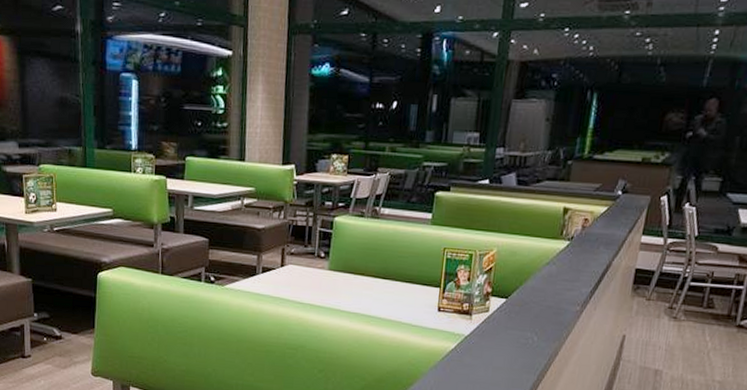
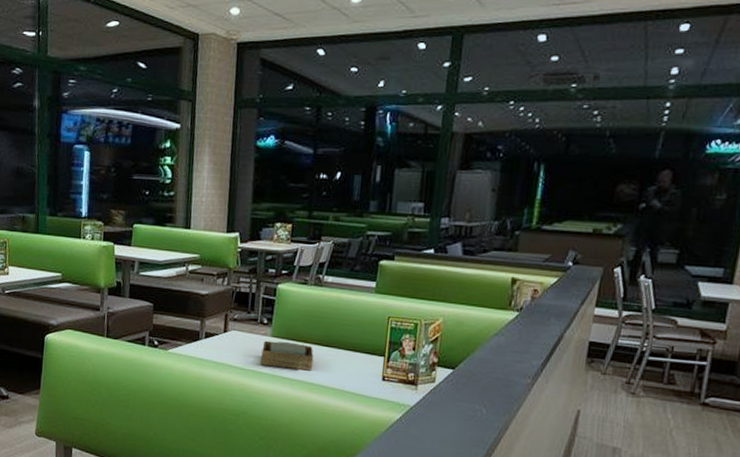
napkin holder: none [318,274,371,304] -> present [260,340,314,371]

